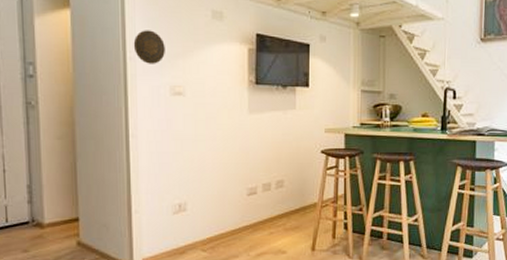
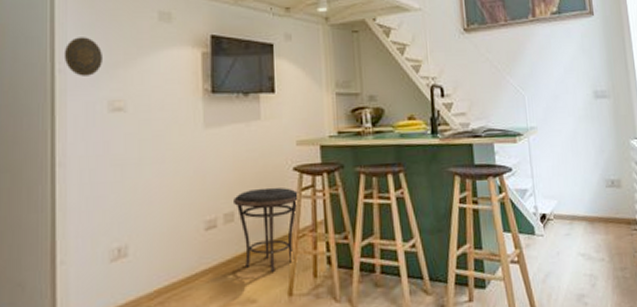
side table: none [271,165,325,231] -> present [234,187,300,272]

